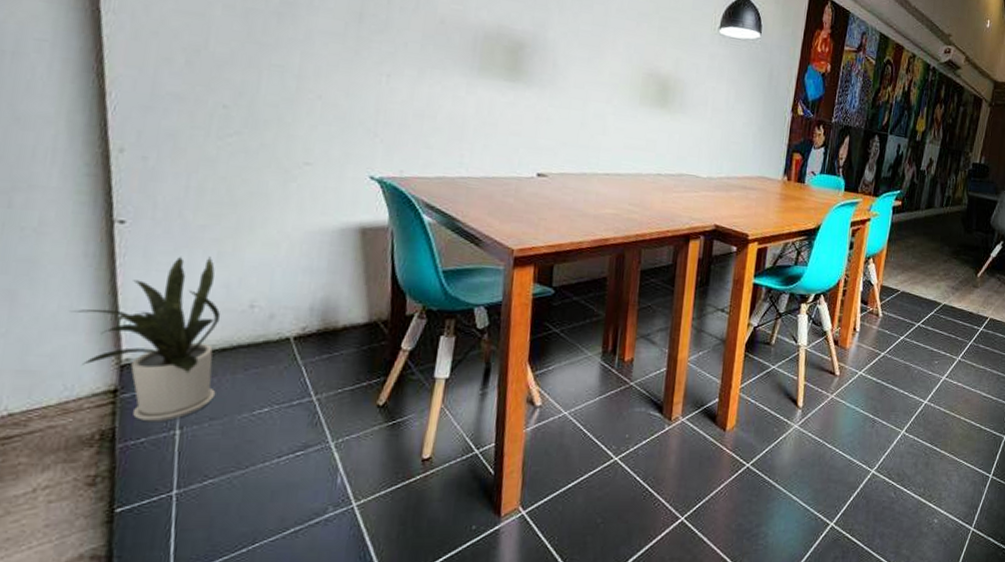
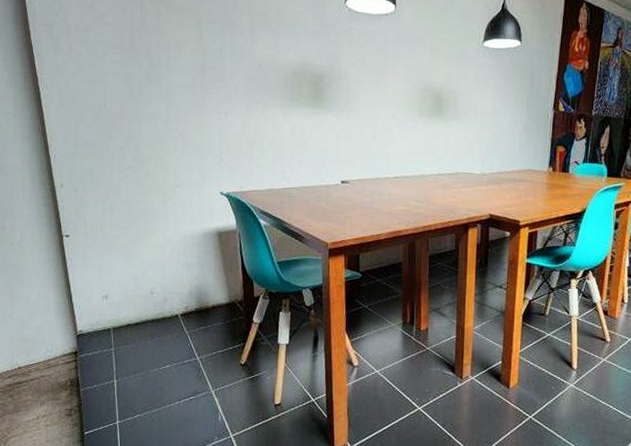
house plant: present [70,256,221,423] -> none [45,258,136,374]

